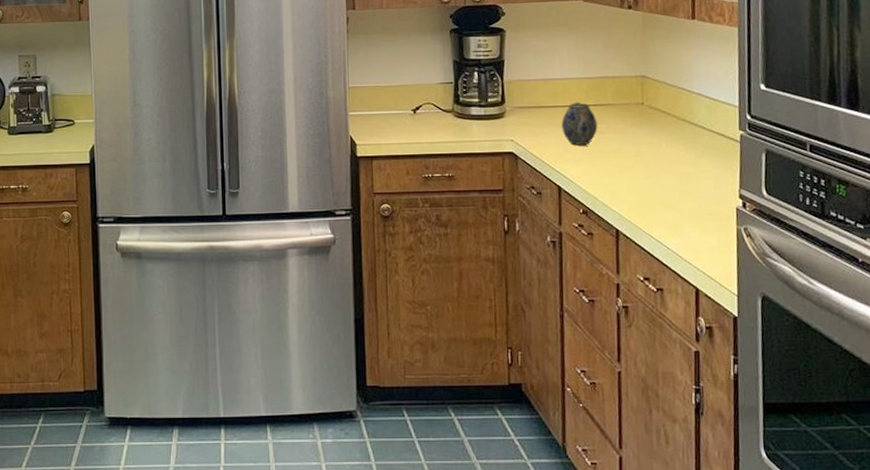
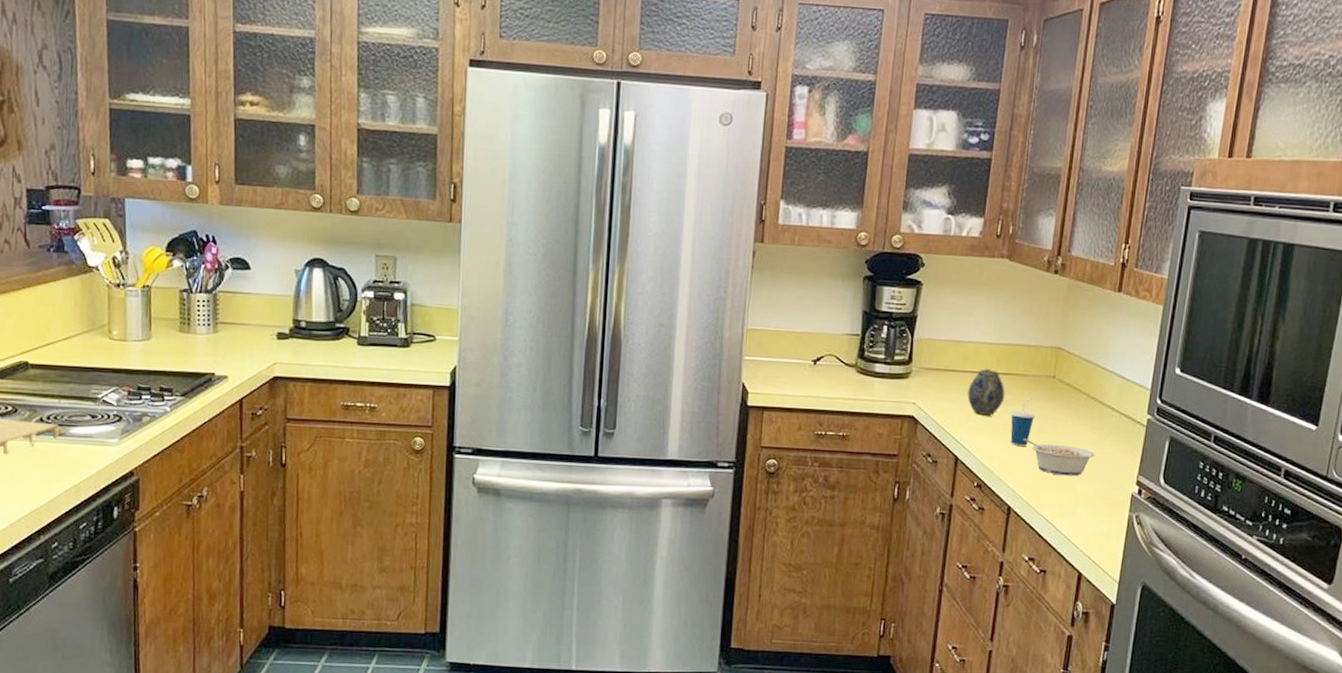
cup: none [606,125,630,171] -> present [1010,397,1036,446]
legume: none [621,164,694,196] -> present [1022,438,1095,476]

